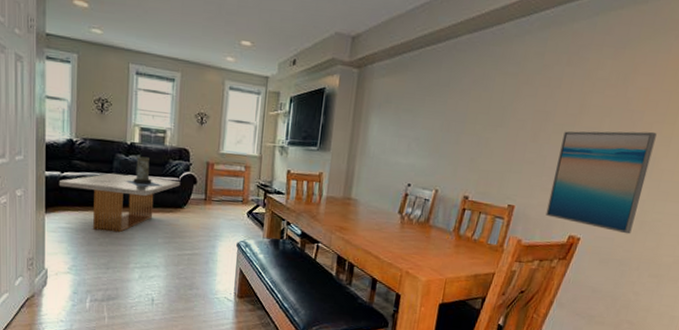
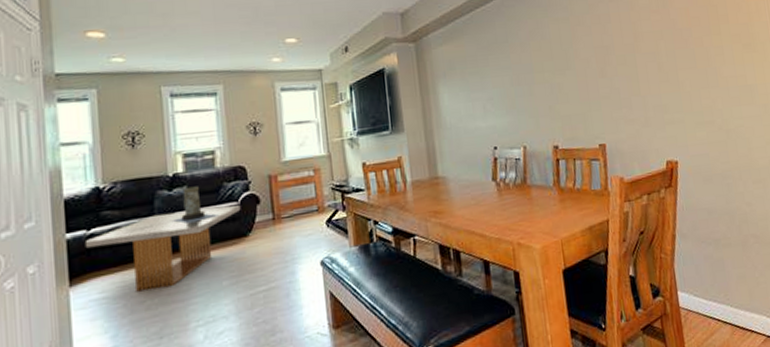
wall art: present [545,131,657,234] -> none [628,44,721,147]

